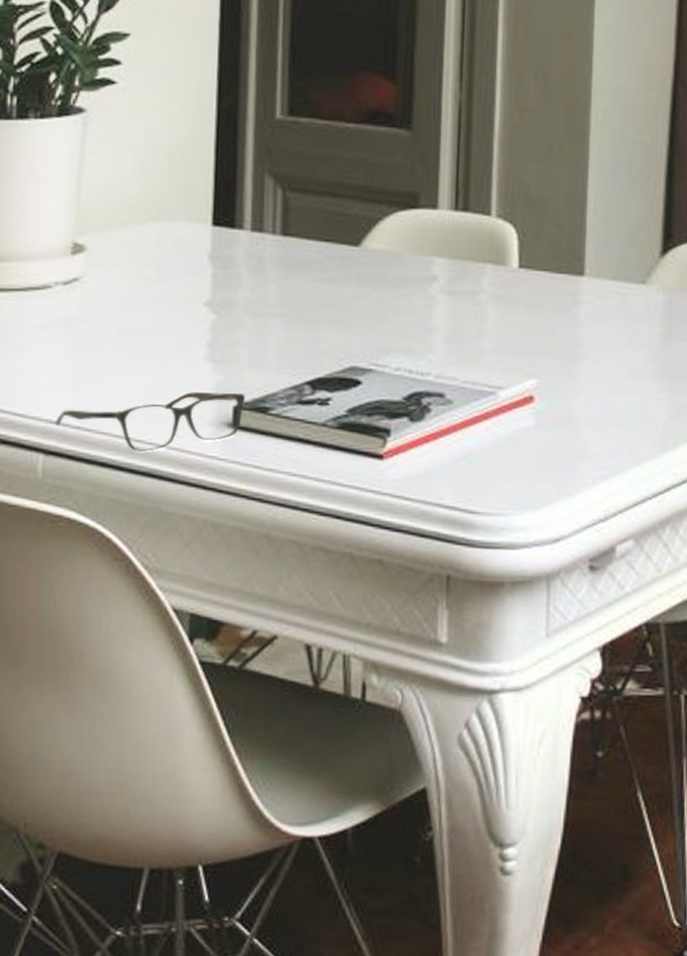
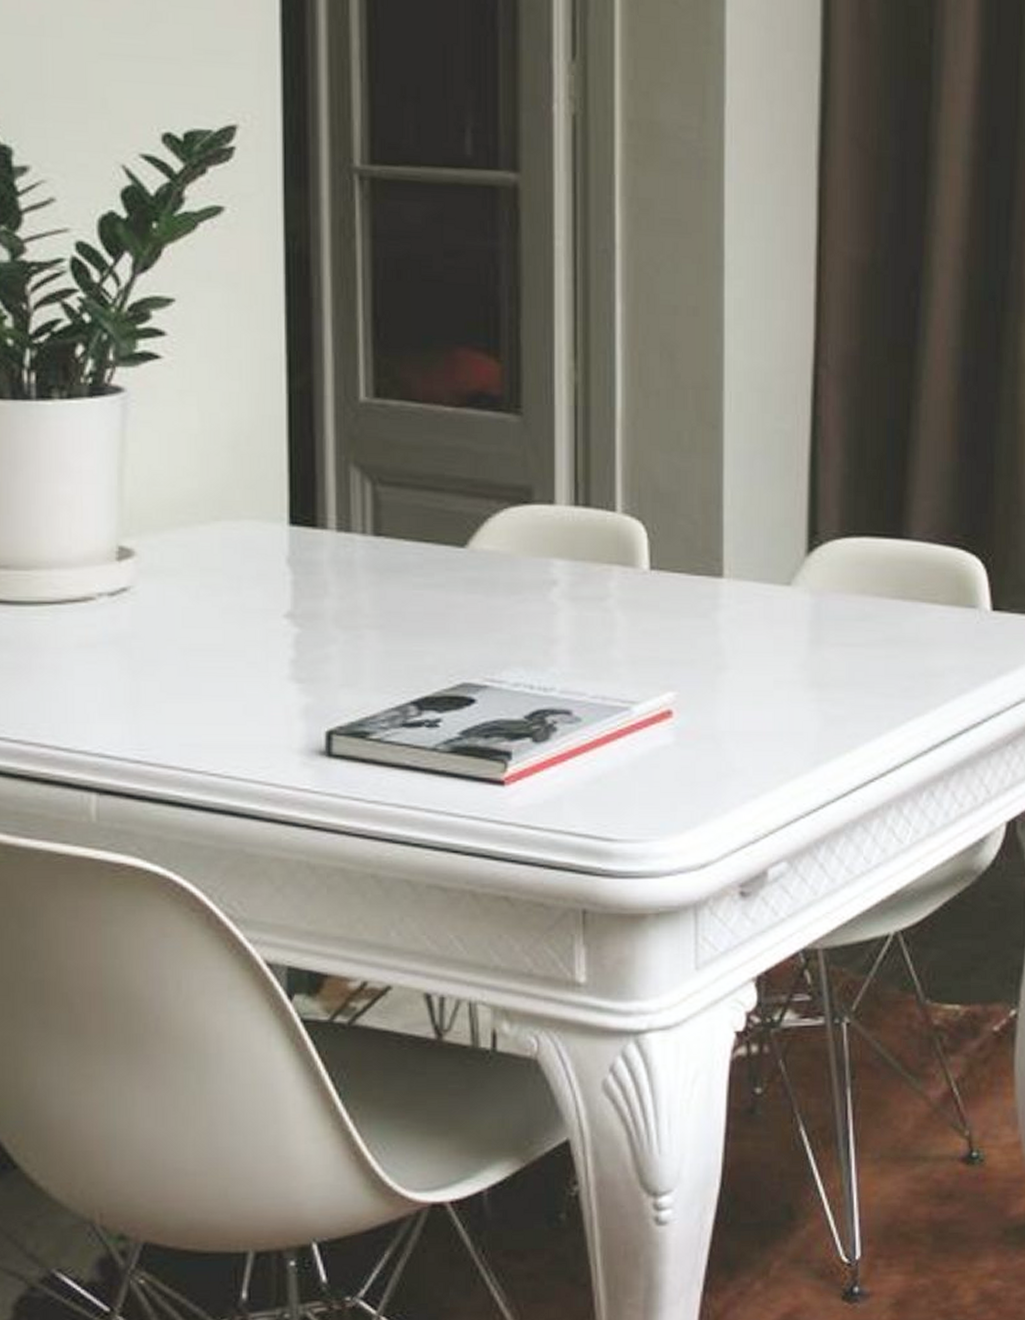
eyeglasses: present [55,392,245,452] -> none [109,716,339,787]

